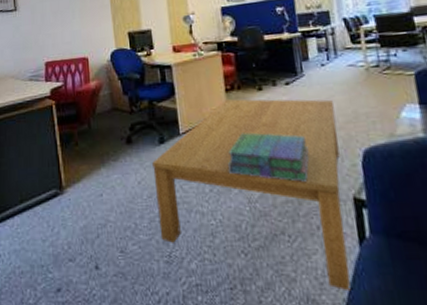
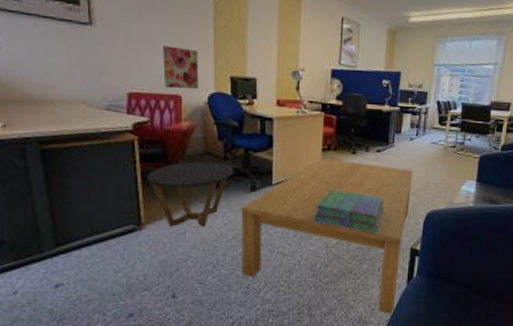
side table: none [64,117,141,189] -> present [147,162,233,227]
wall art: none [70,14,102,53] -> present [163,45,199,90]

